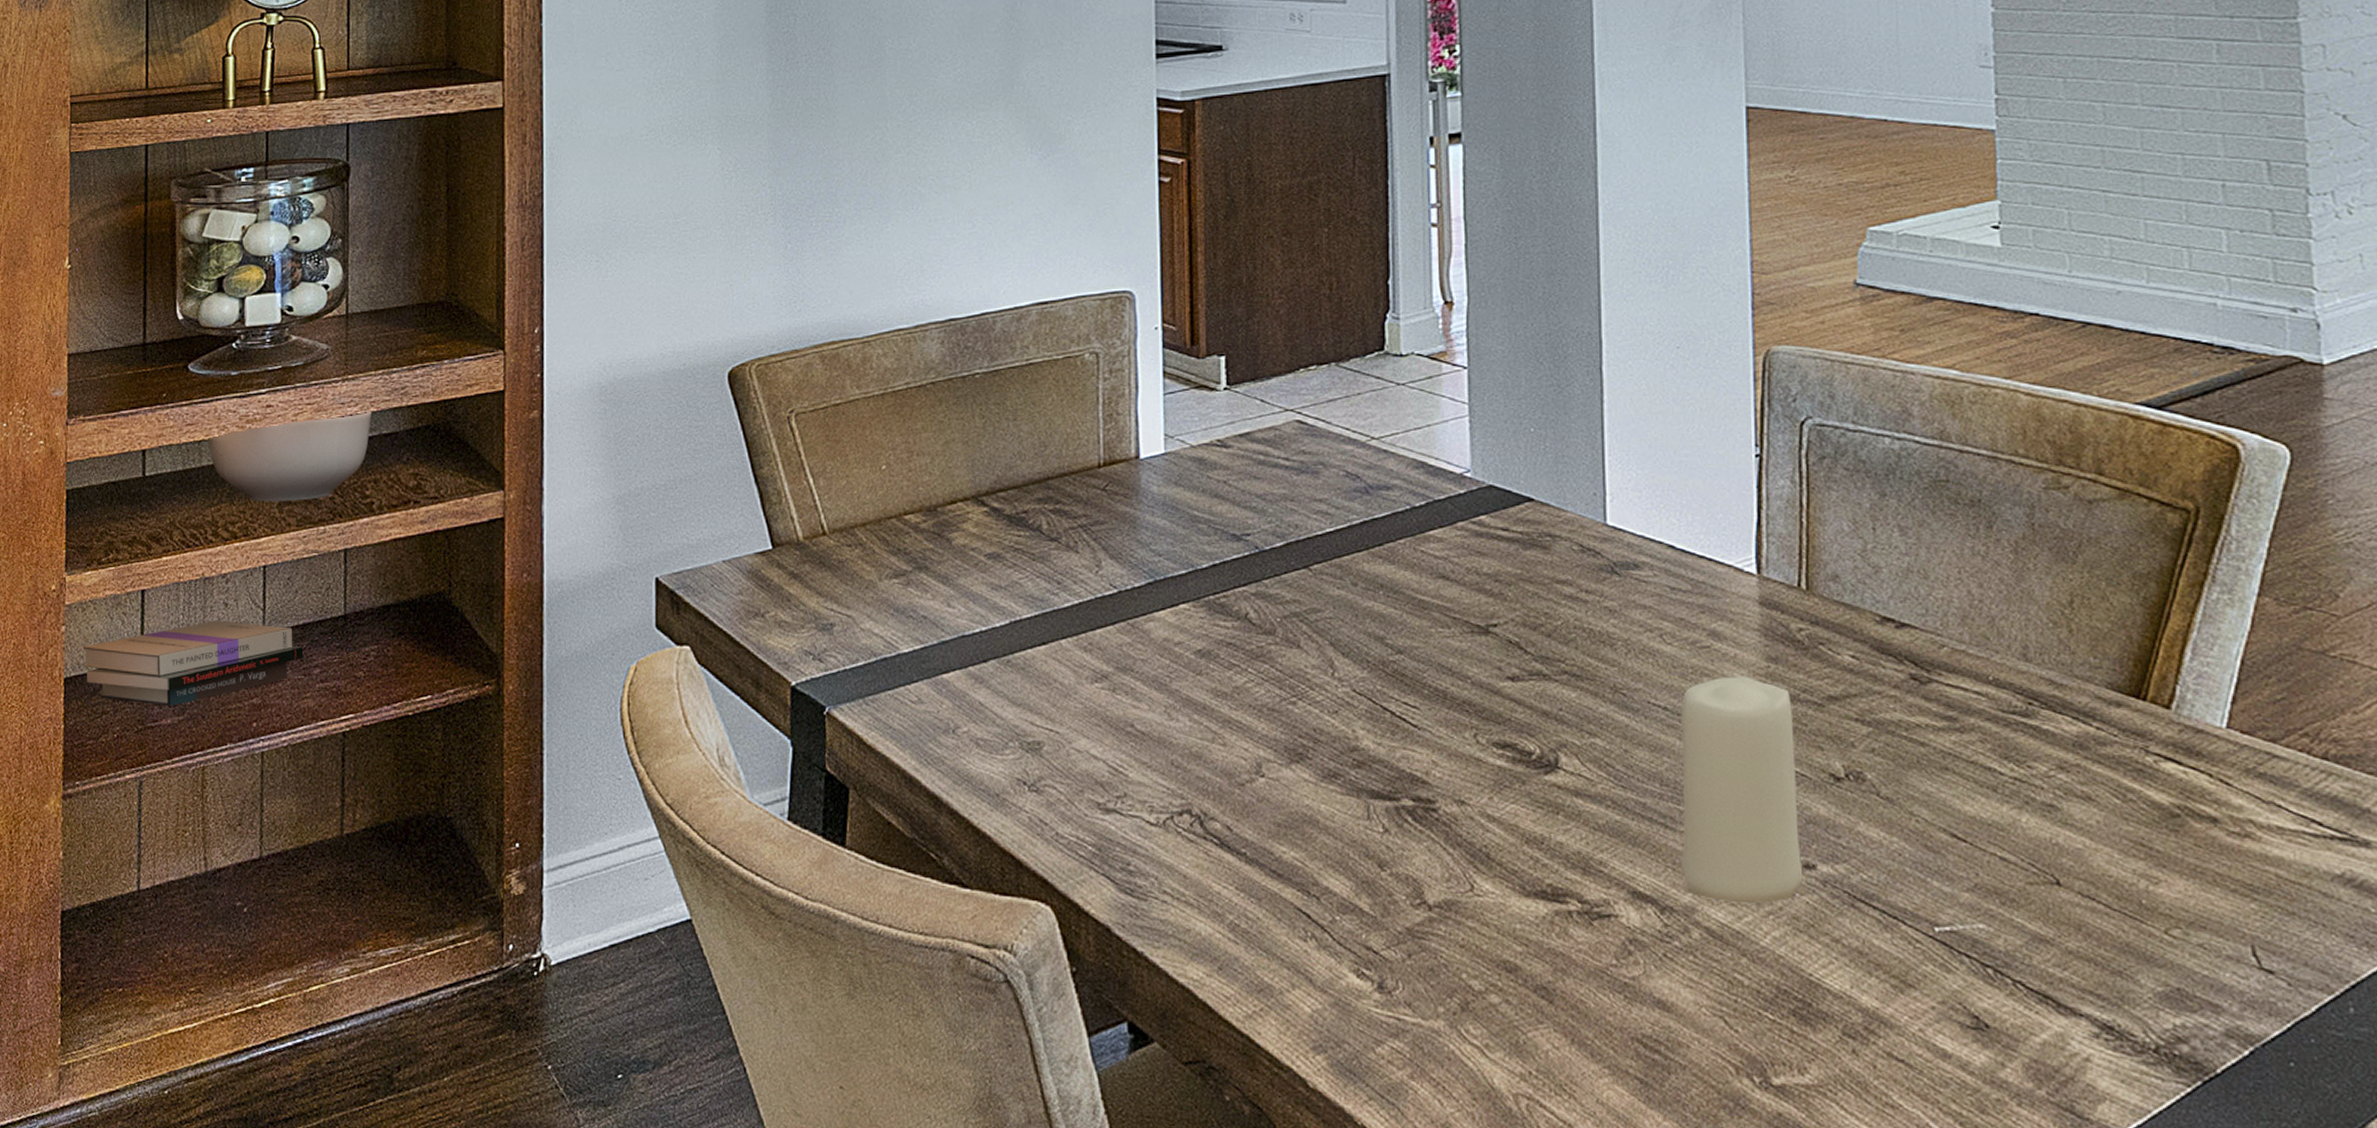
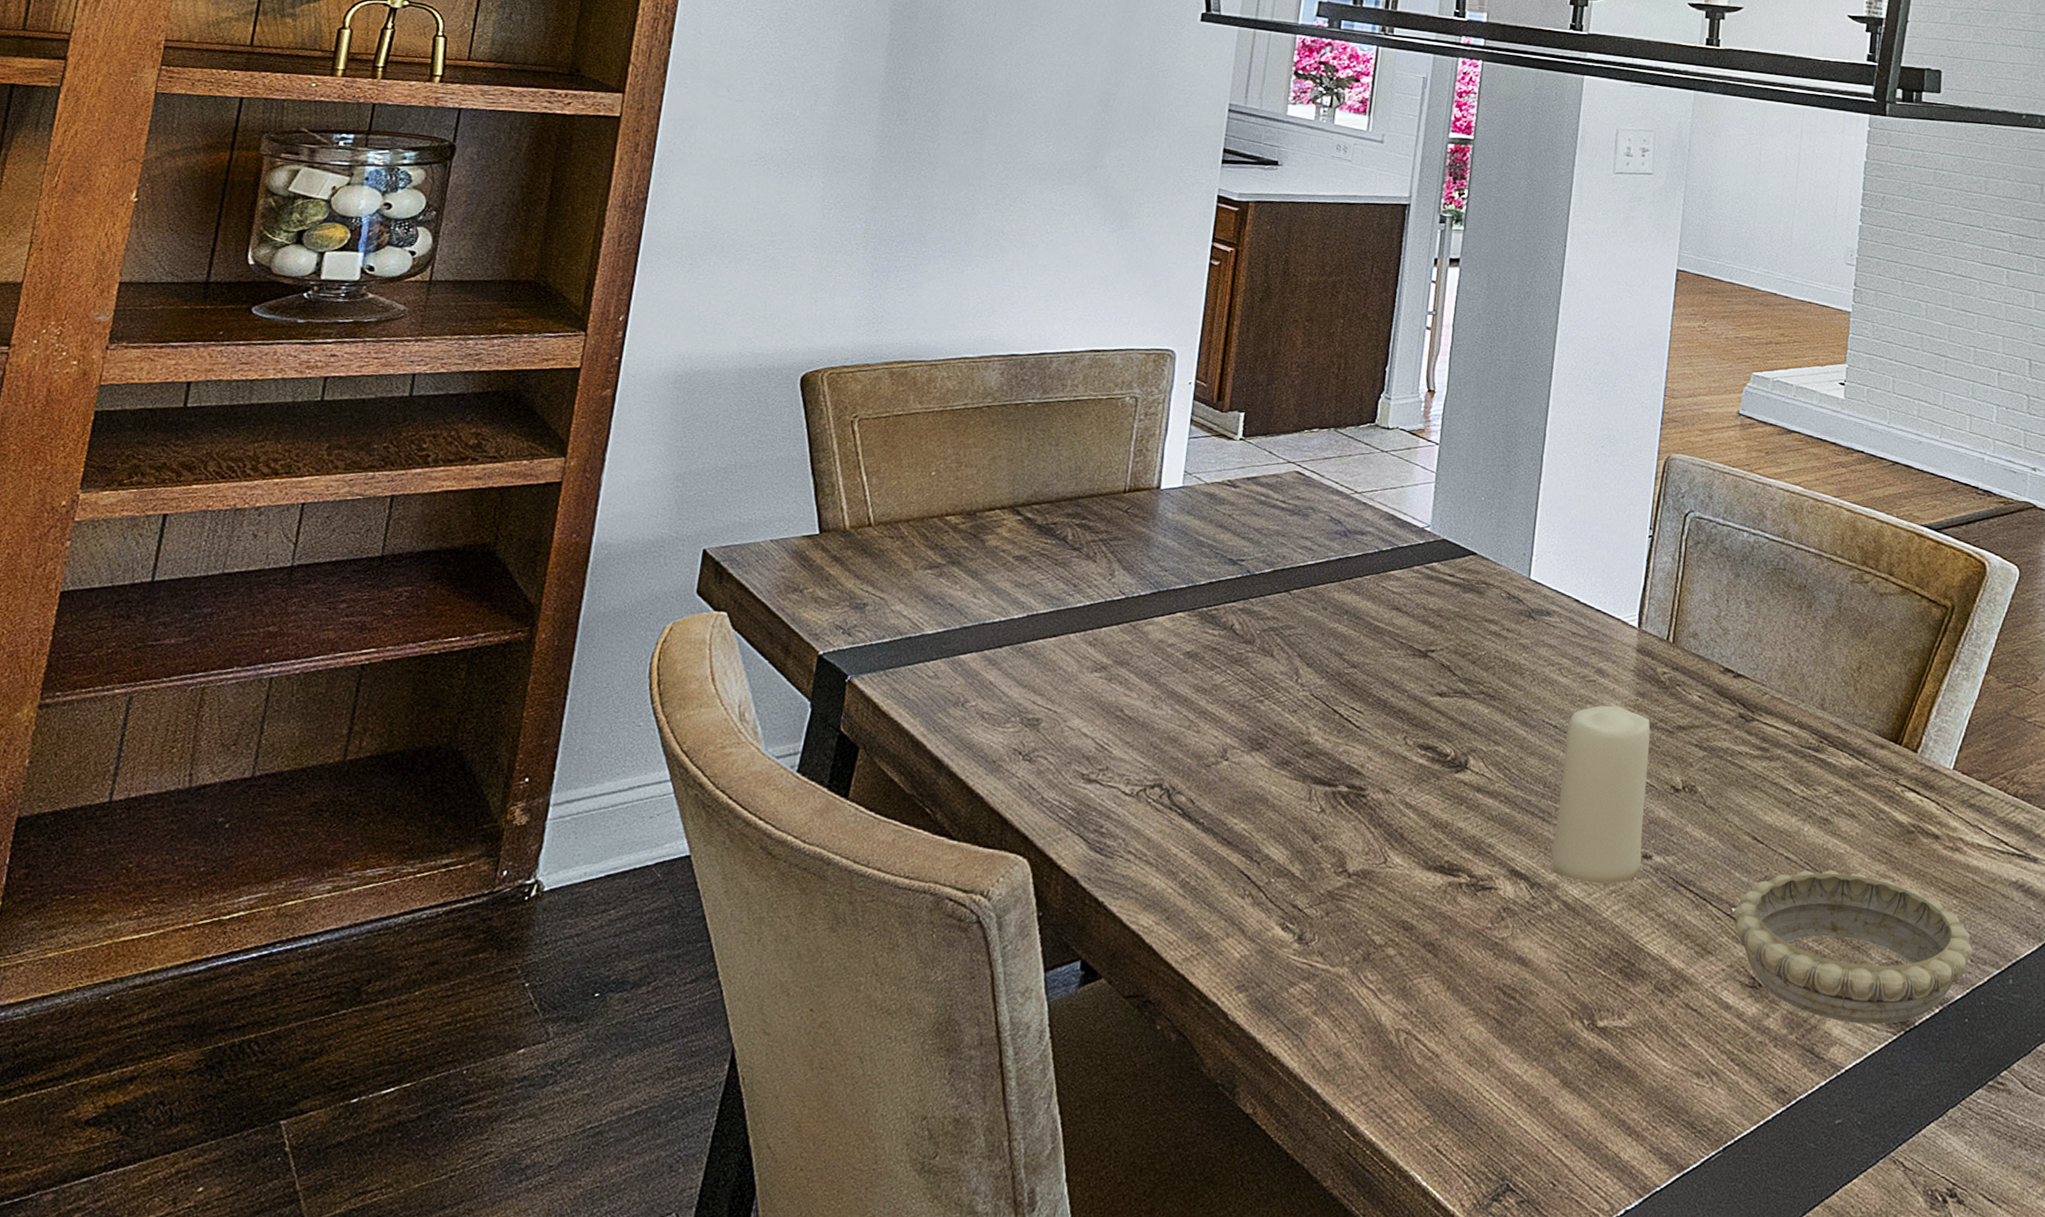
books: present [82,620,304,706] -> none [85,549,333,627]
bowl: present [207,409,372,502] -> none [261,370,442,447]
decorative bowl: none [1938,871,2289,1073] -> present [1734,869,1973,1025]

